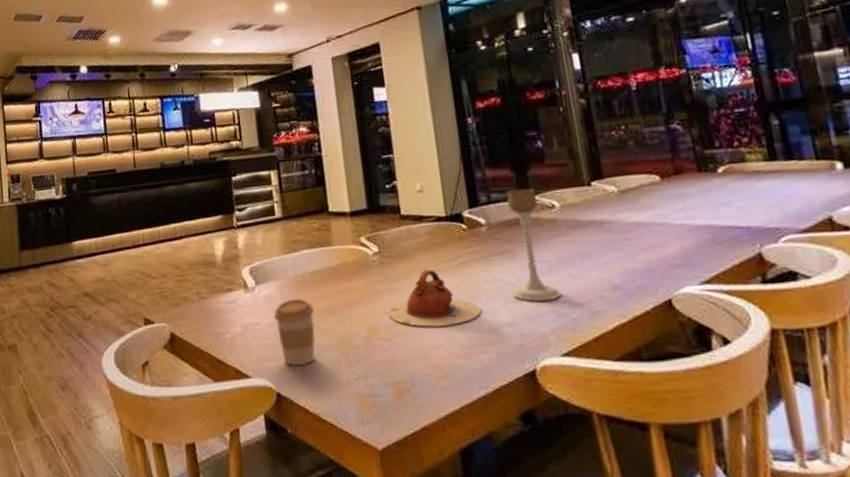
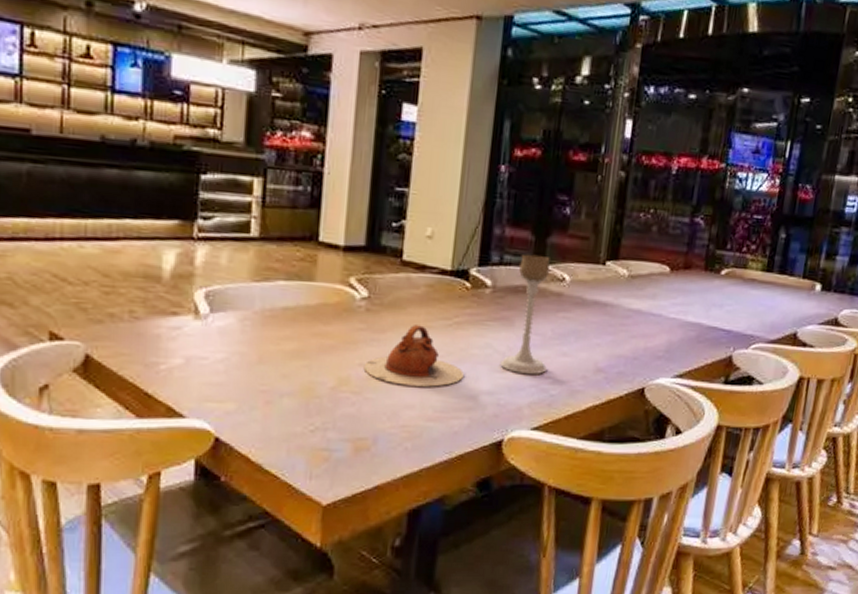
coffee cup: present [273,299,315,366] -> none [226,335,278,410]

